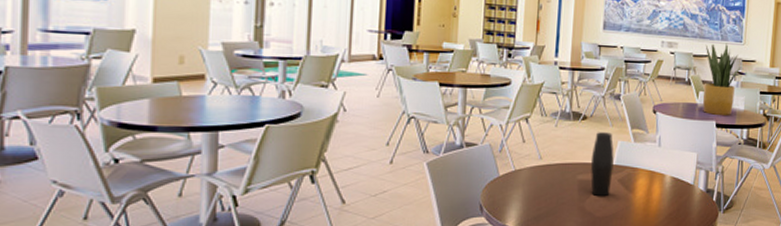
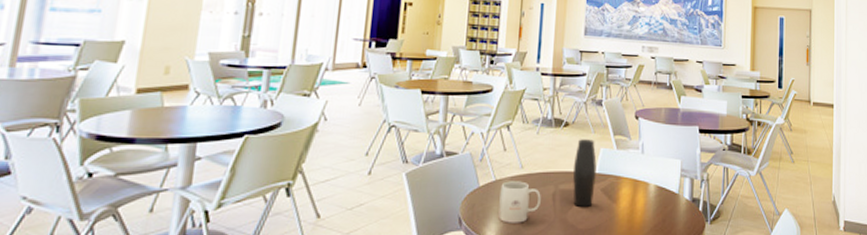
mug: none [518,171,560,211] -> present [498,181,541,223]
planter: present [702,43,743,116] -> none [684,47,723,121]

